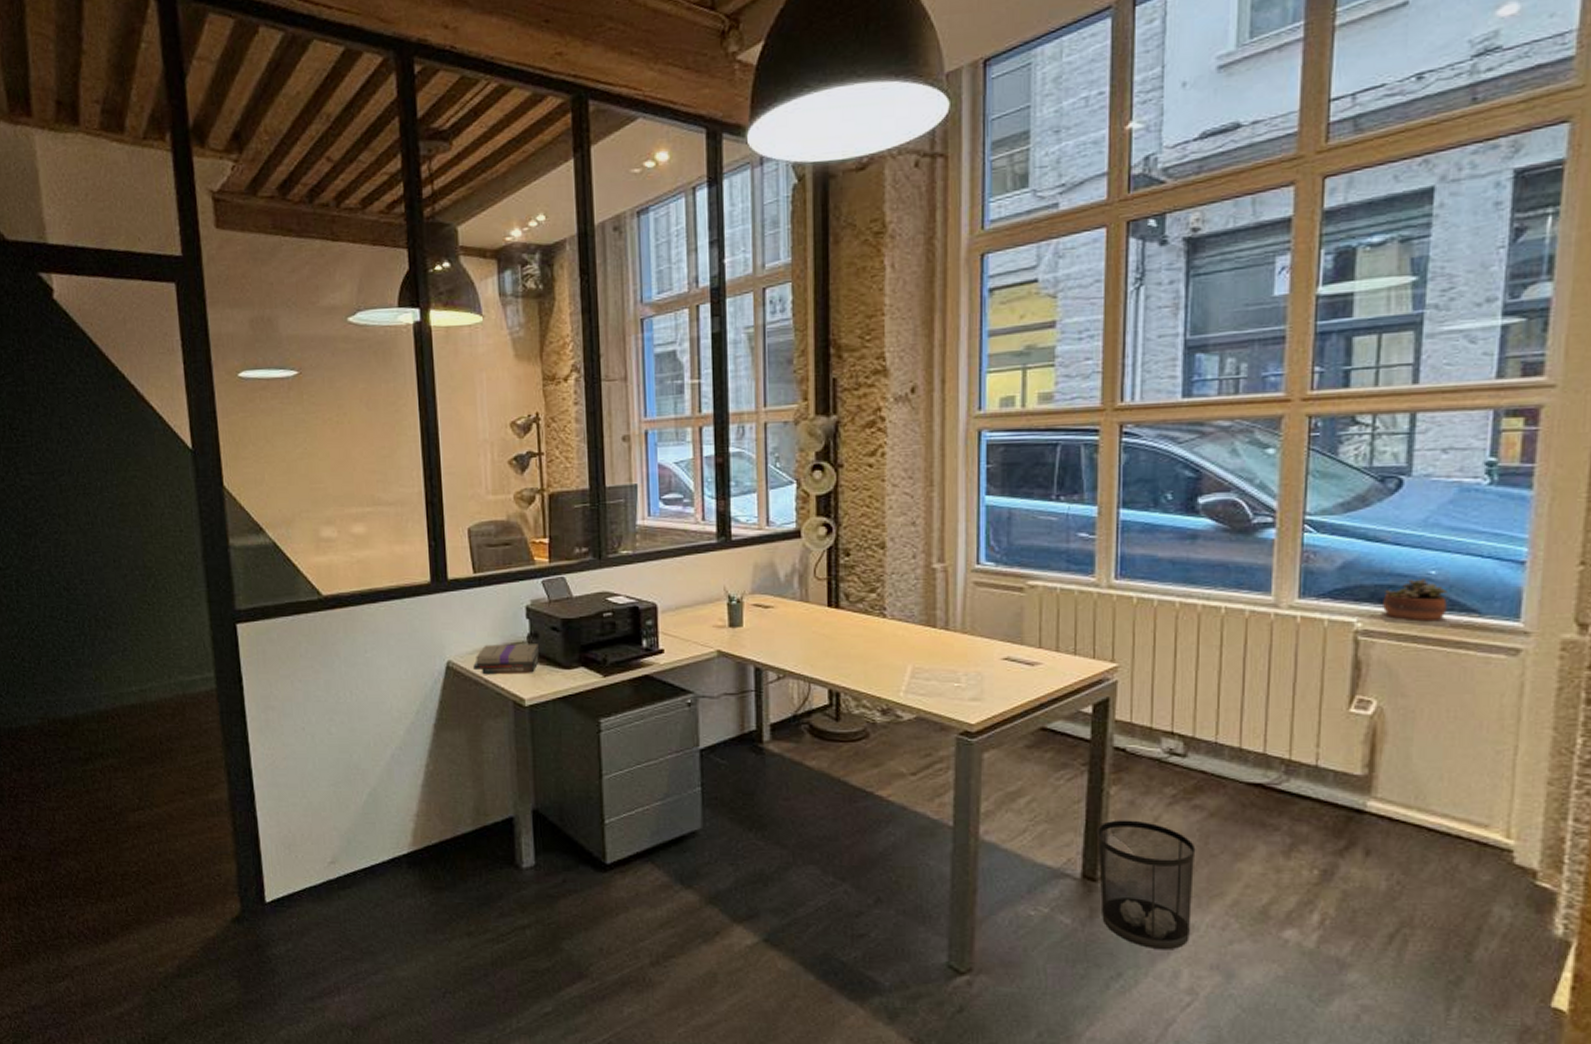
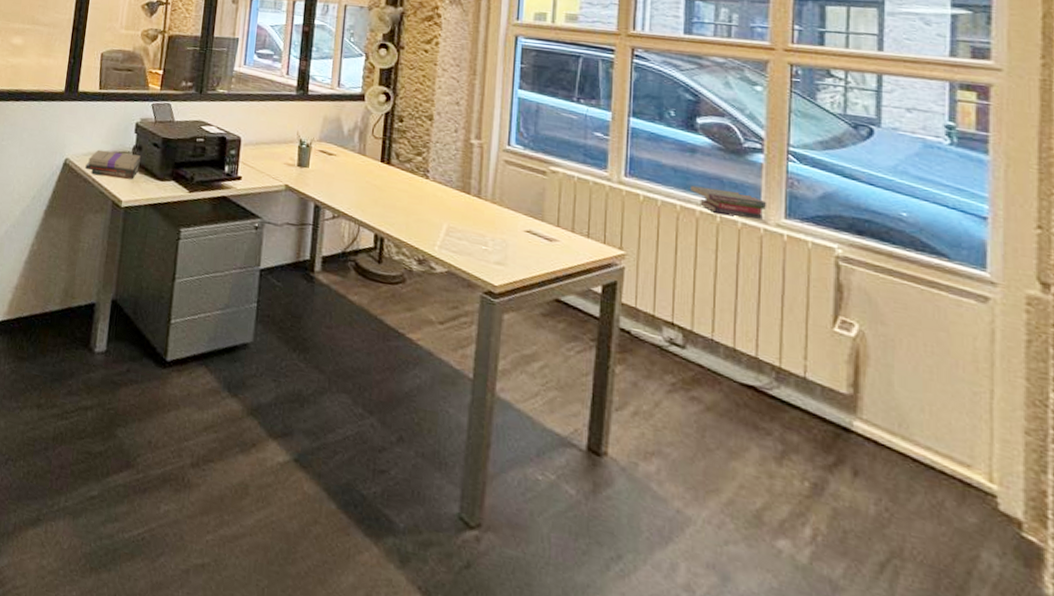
waste bin: present [1096,820,1196,950] -> none [601,398,693,540]
books: none [1191,576,1277,605] -> present [691,185,766,221]
succulent plant: present [1379,578,1450,628] -> none [857,217,922,267]

